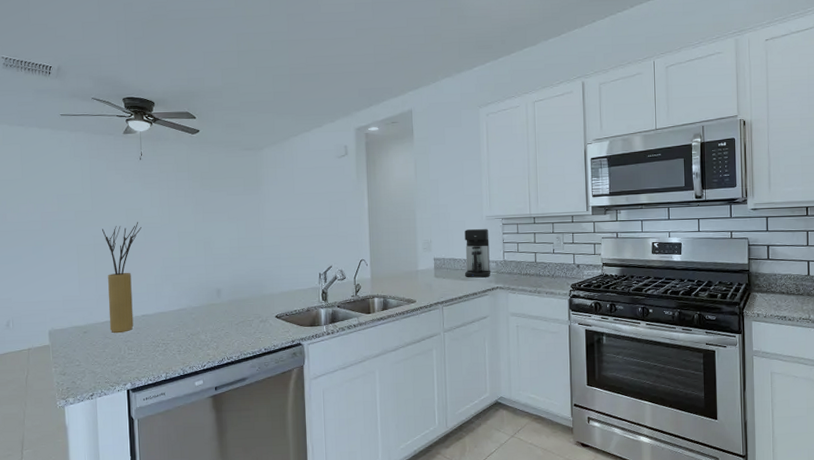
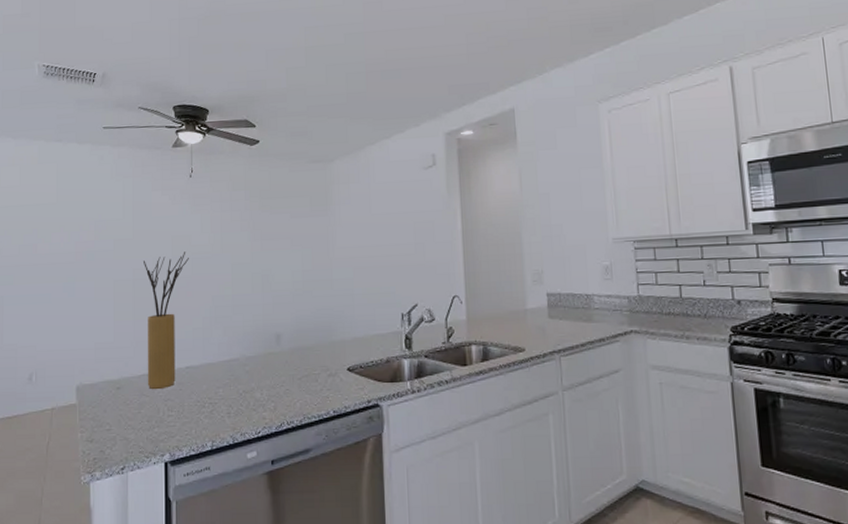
coffee maker: present [465,229,490,278] -> none [585,255,622,319]

